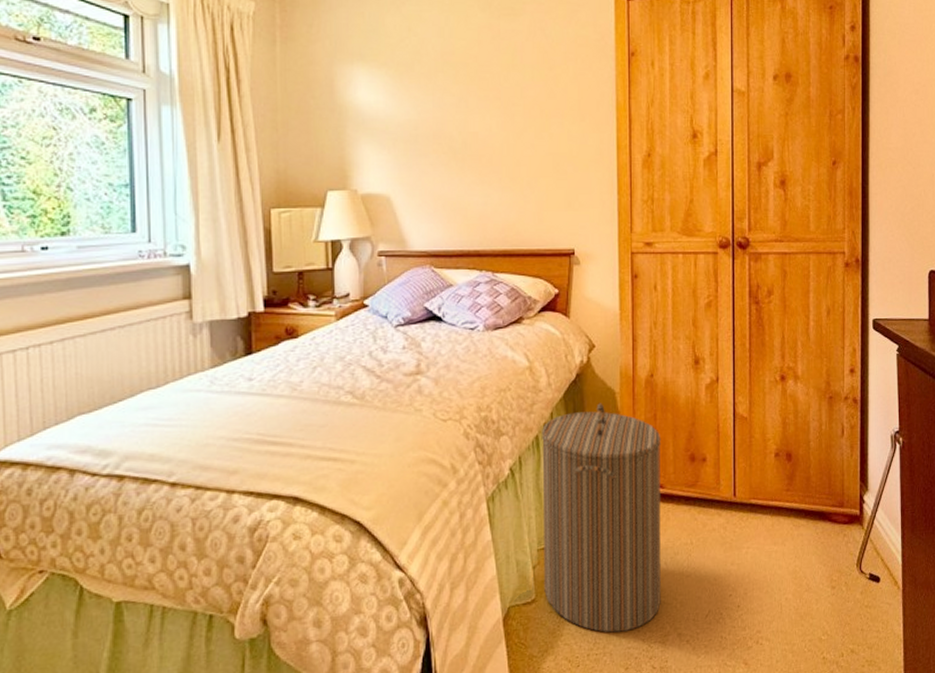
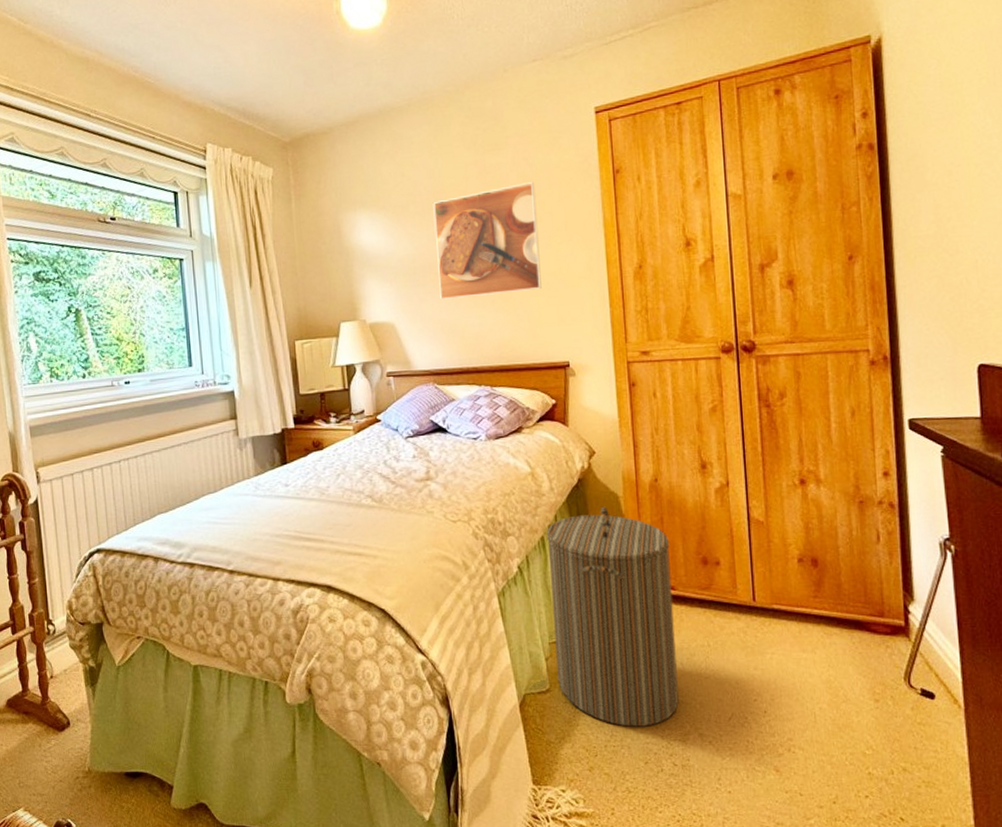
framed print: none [441,53,551,173] -> present [433,181,542,300]

